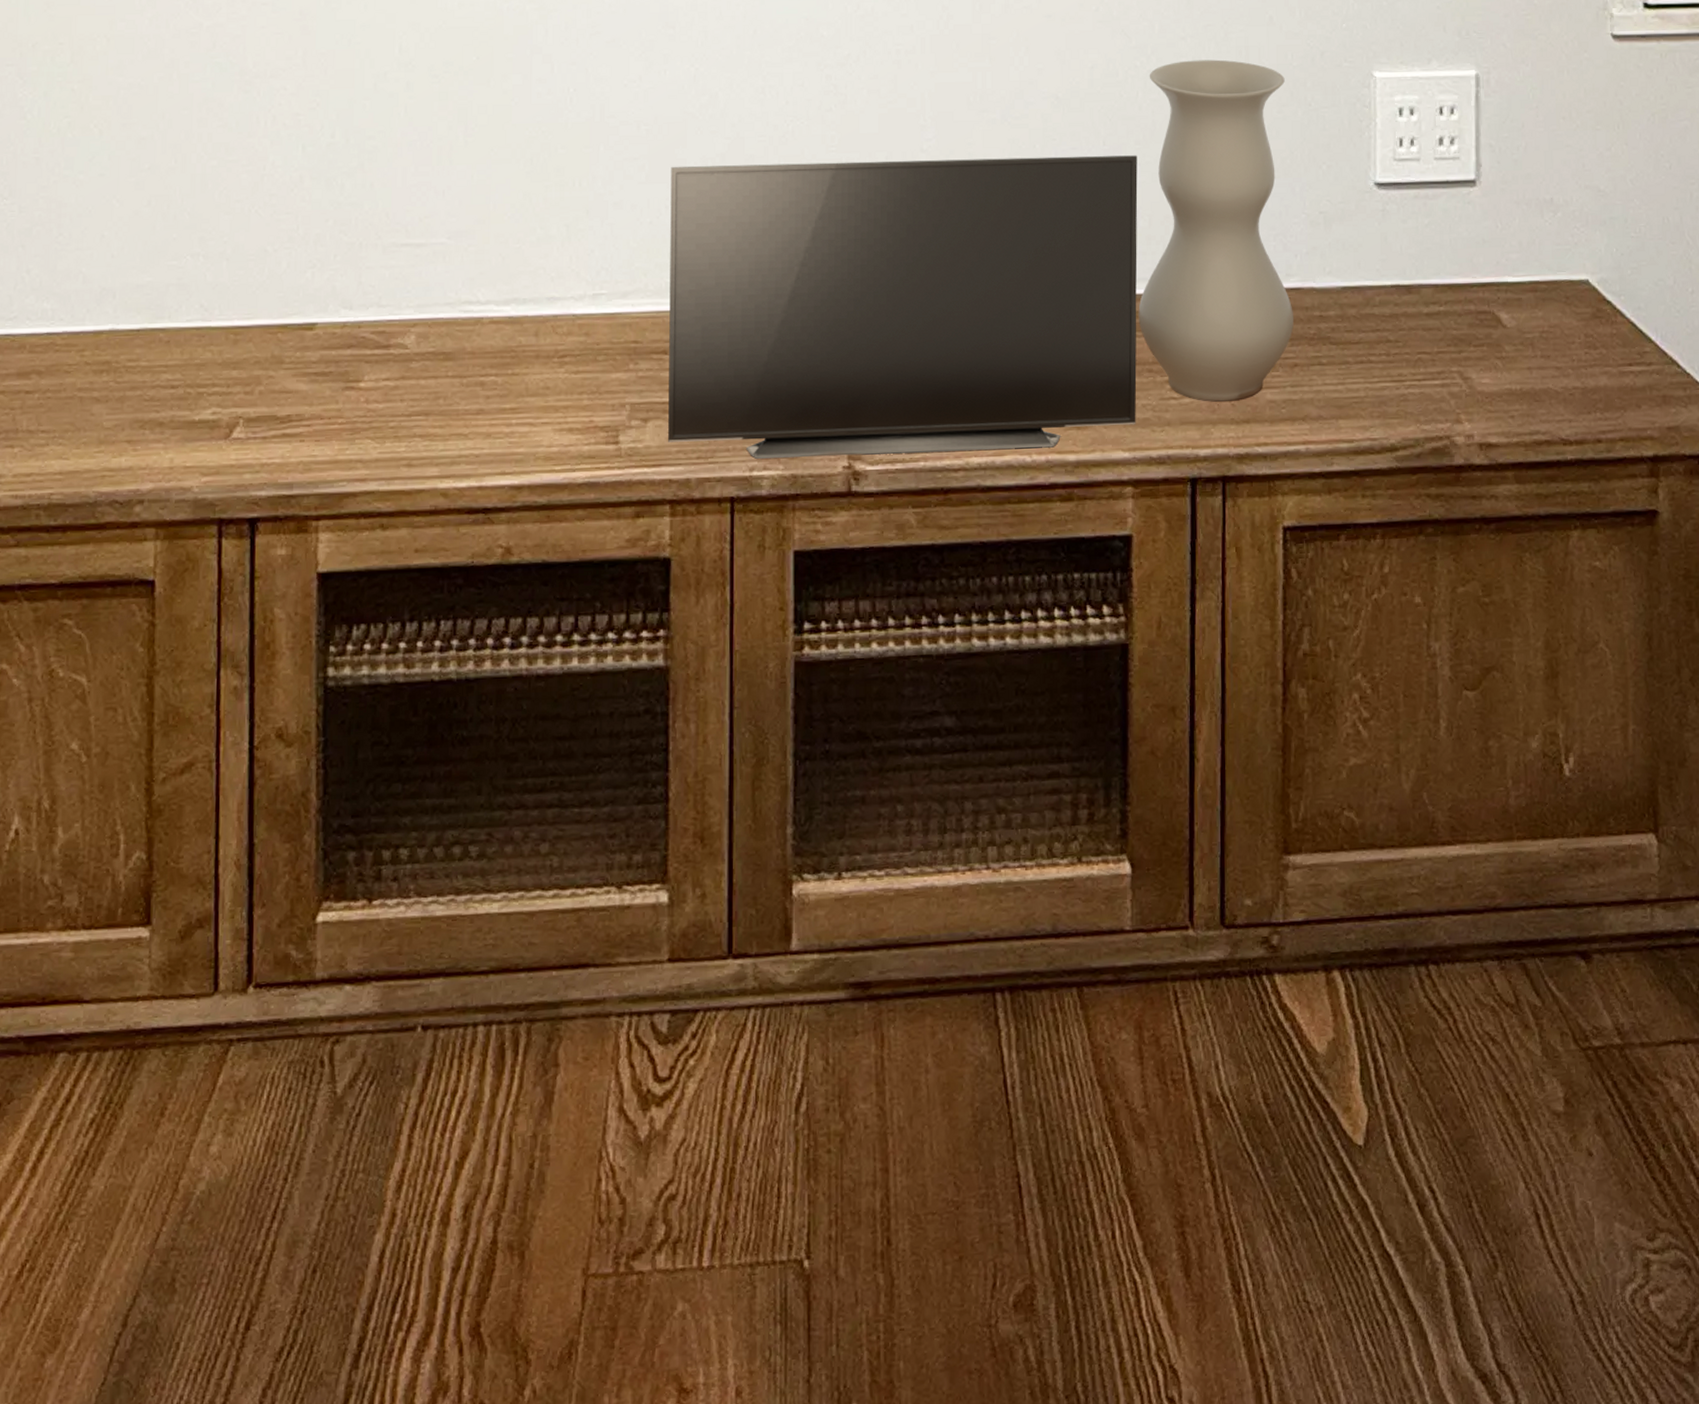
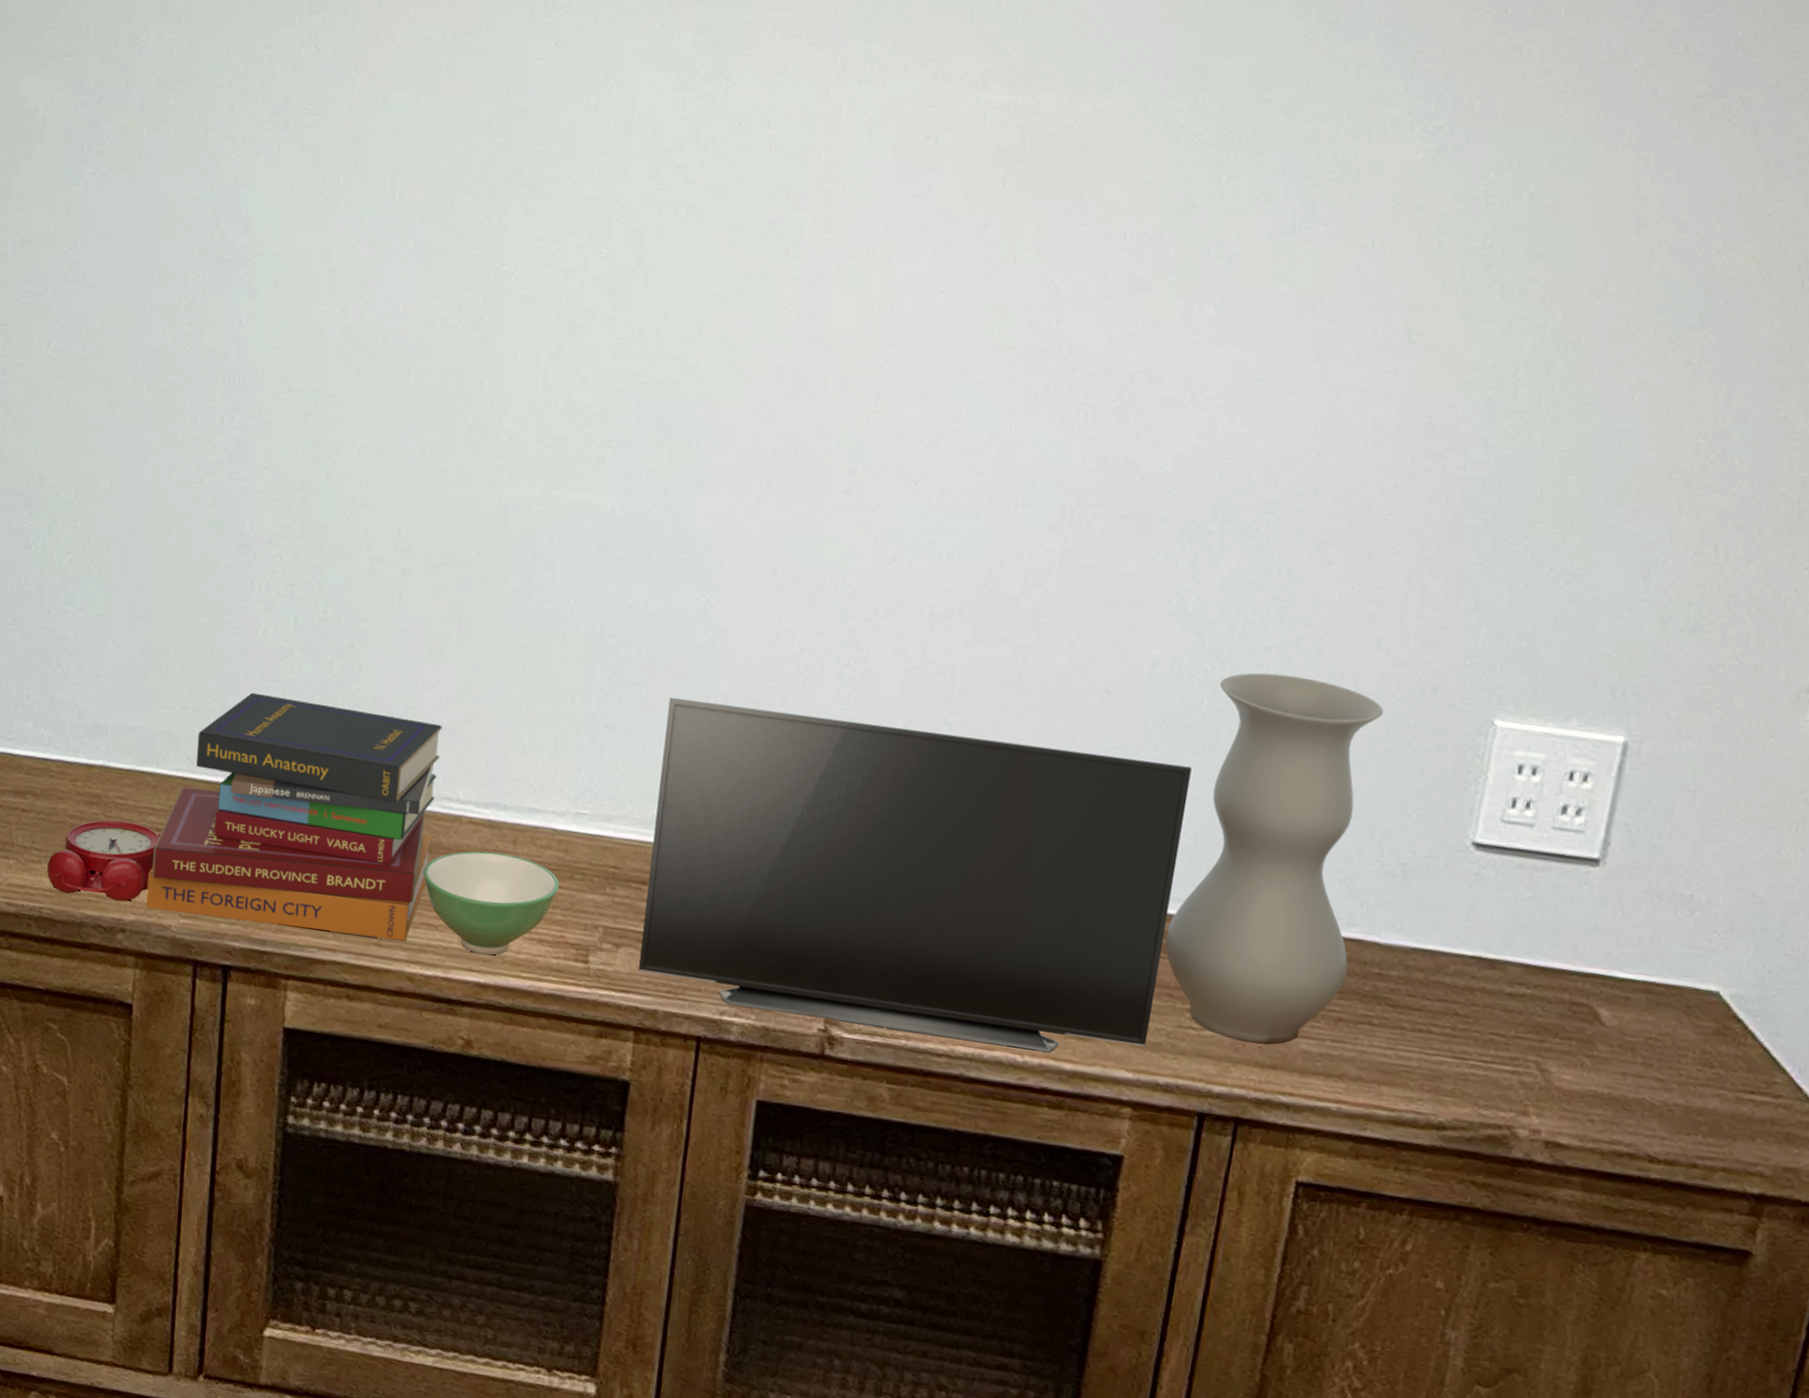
alarm clock: none [56,384,177,473] -> present [47,820,161,902]
books: none [164,228,457,473] -> present [146,692,442,942]
bowl: none [448,348,584,456] -> present [423,851,560,956]

